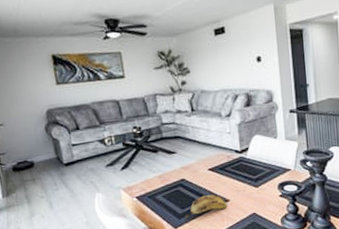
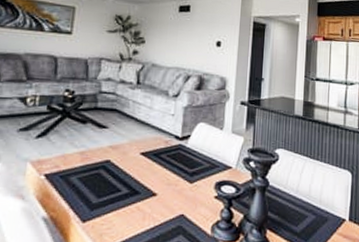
banana: present [185,194,228,218] -> none [99,185,154,210]

